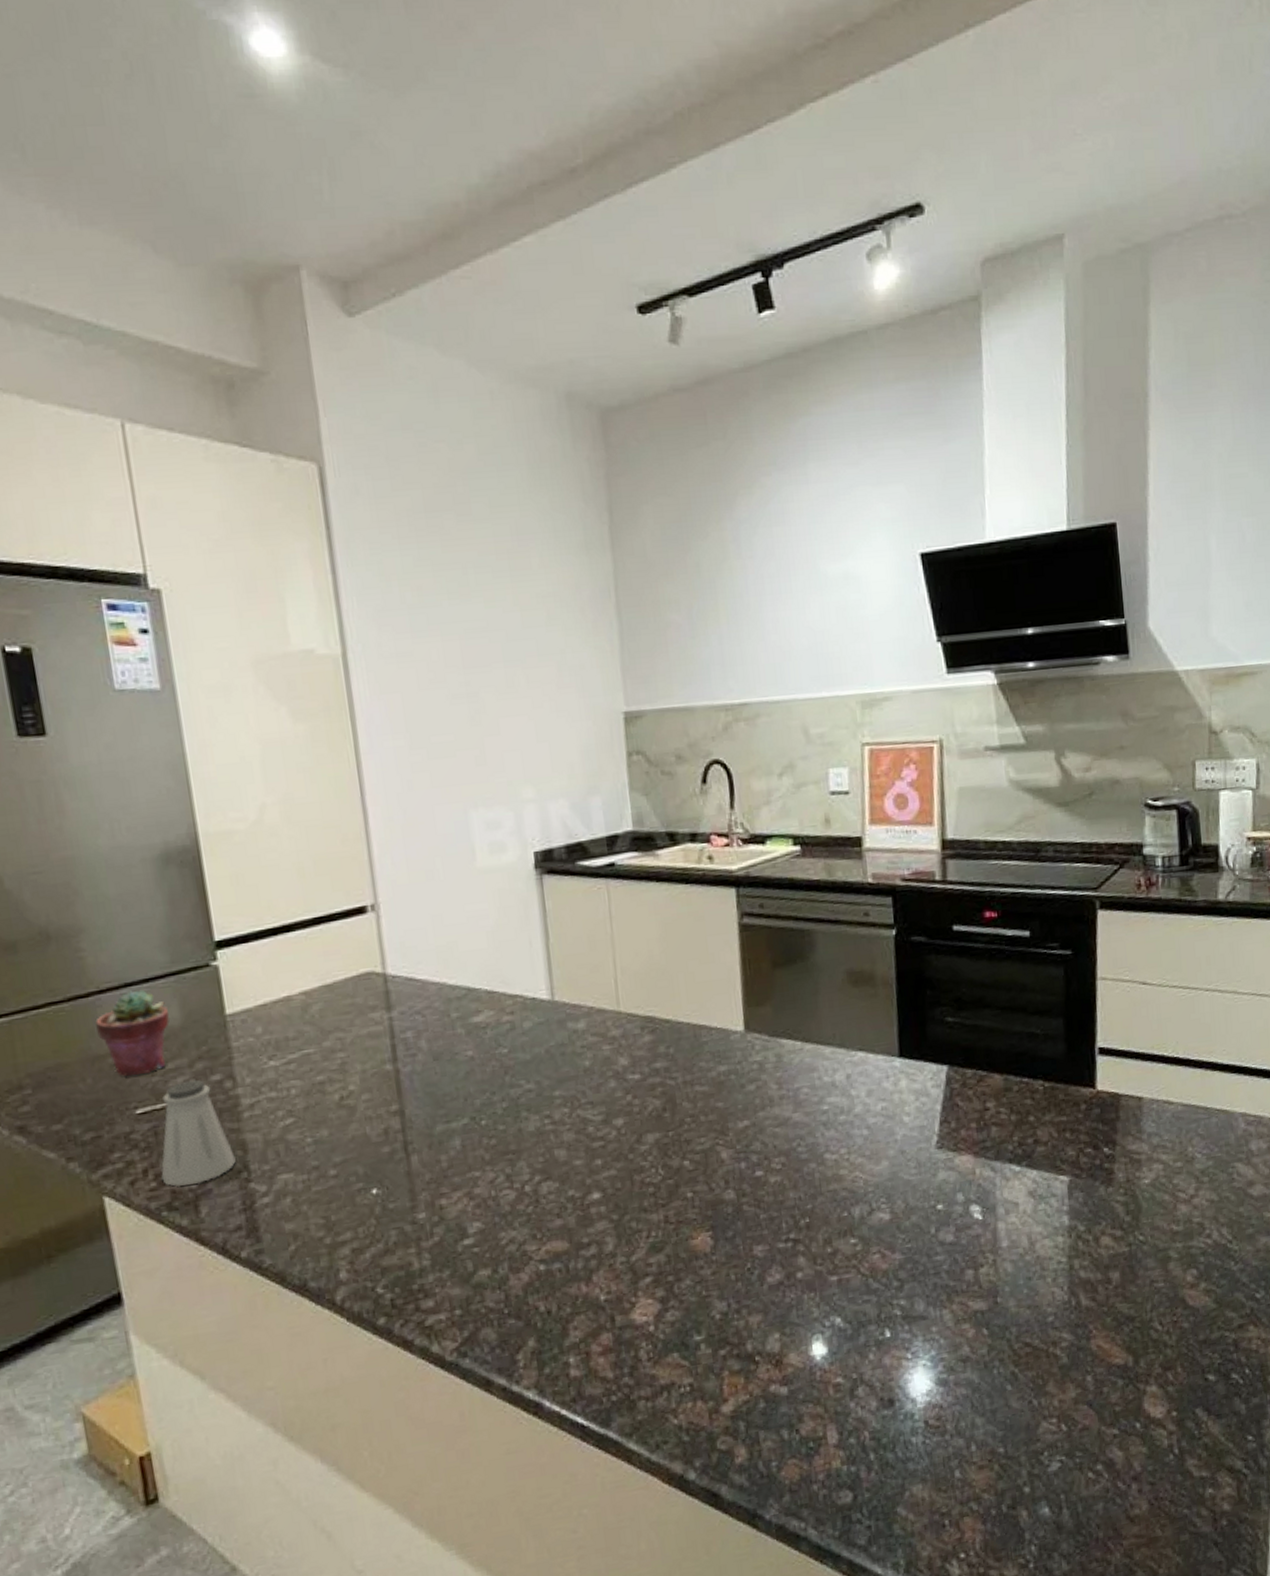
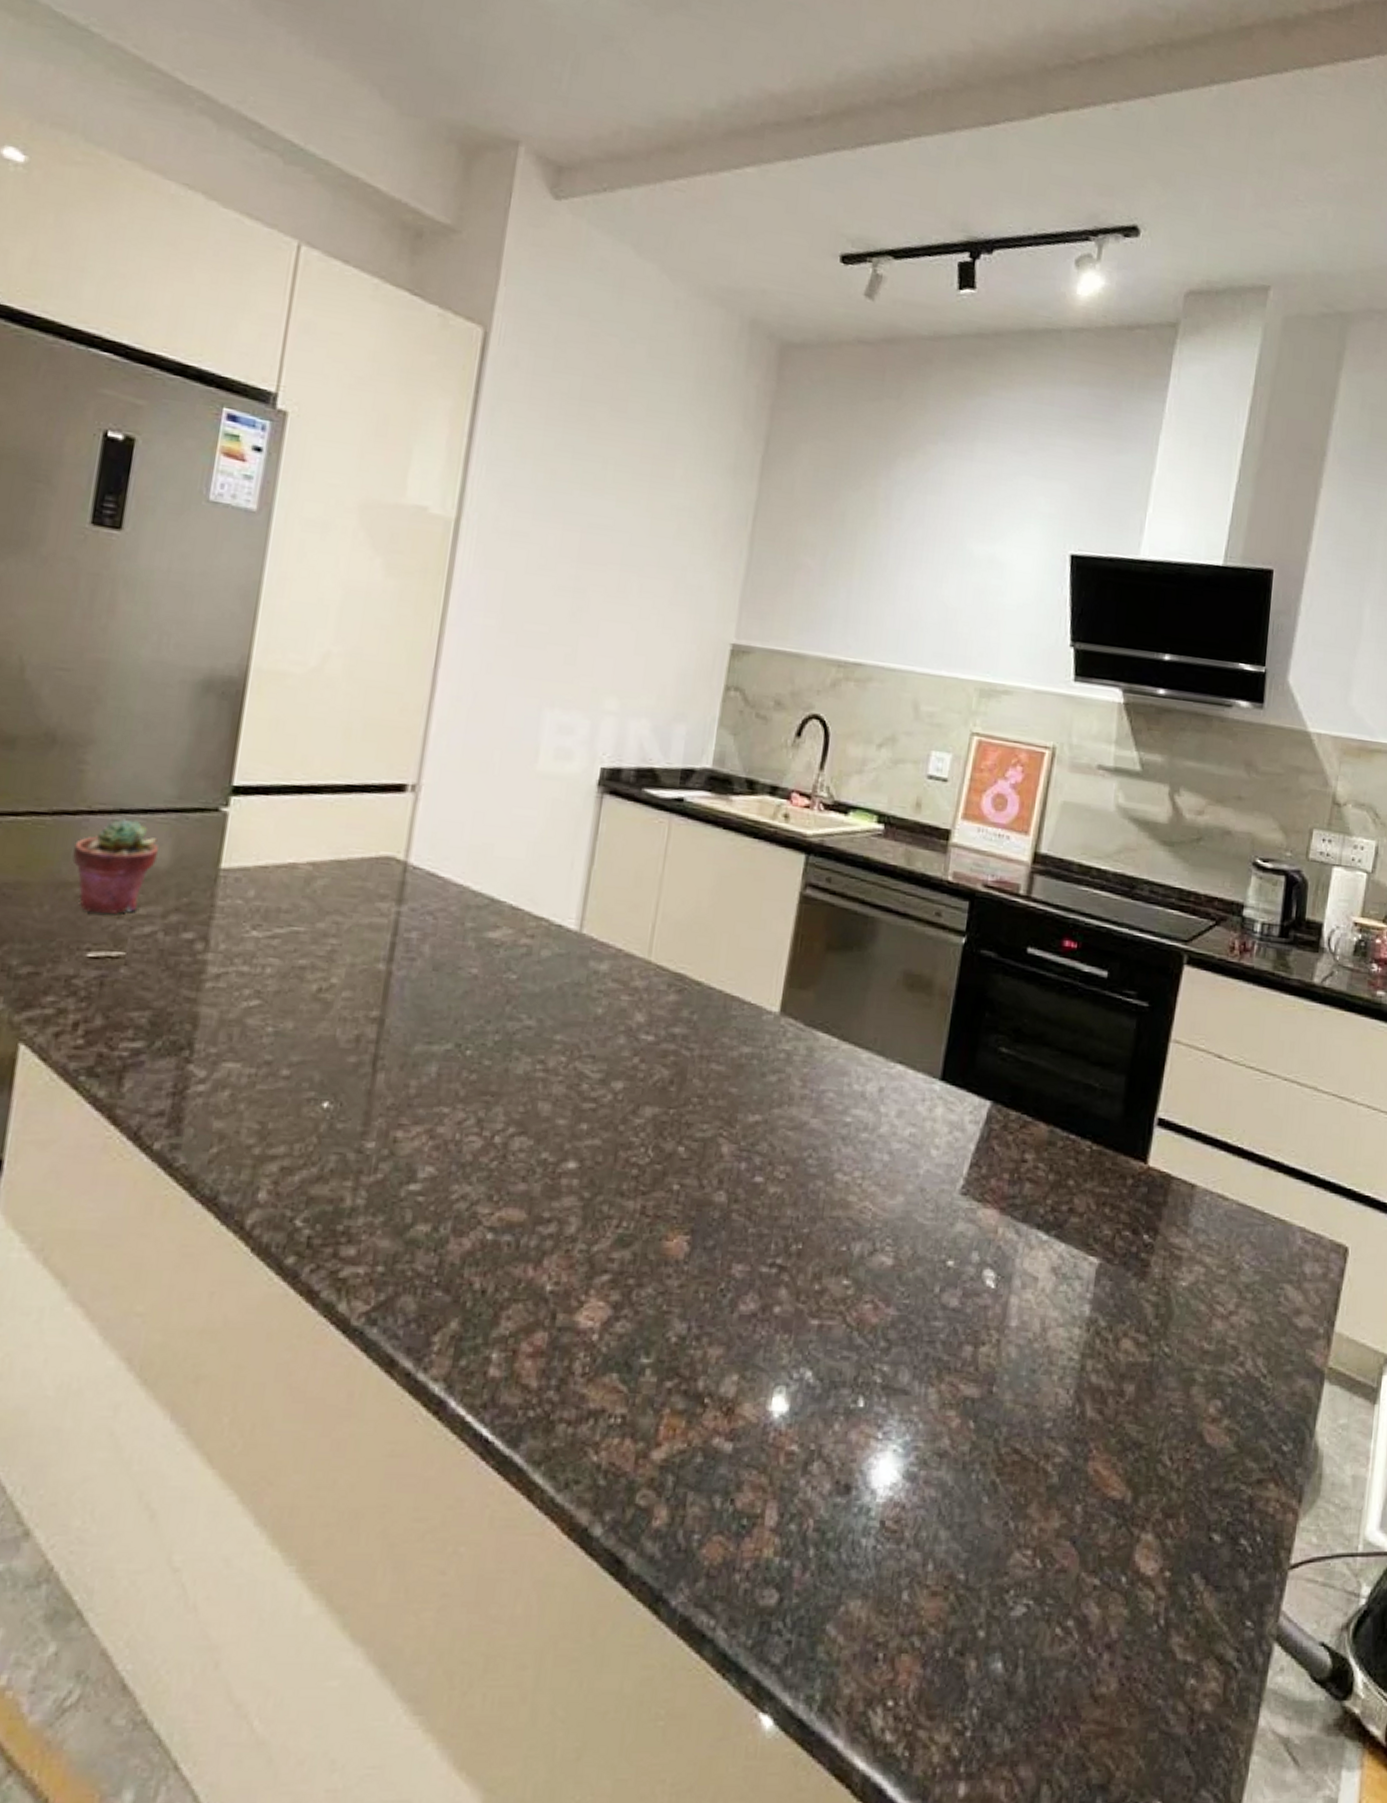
saltshaker: present [161,1079,236,1187] -> none [91,931,182,1052]

